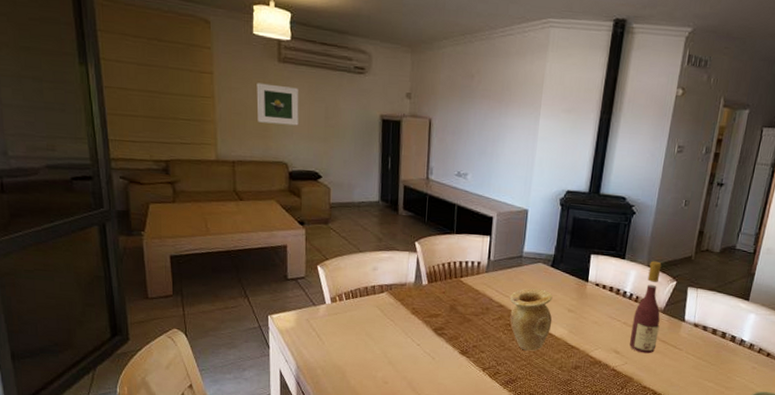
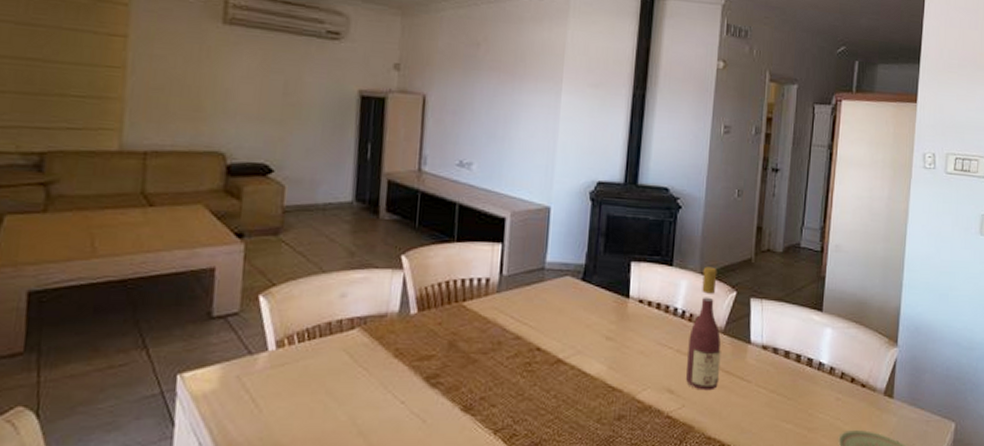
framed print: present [256,83,299,126] -> none [186,49,249,105]
vase: present [509,288,553,351] -> none [529,311,586,399]

